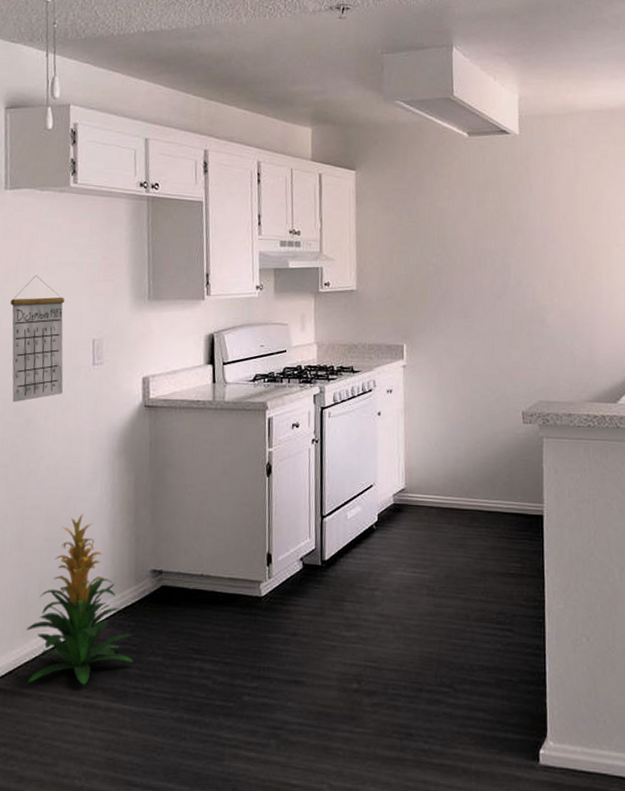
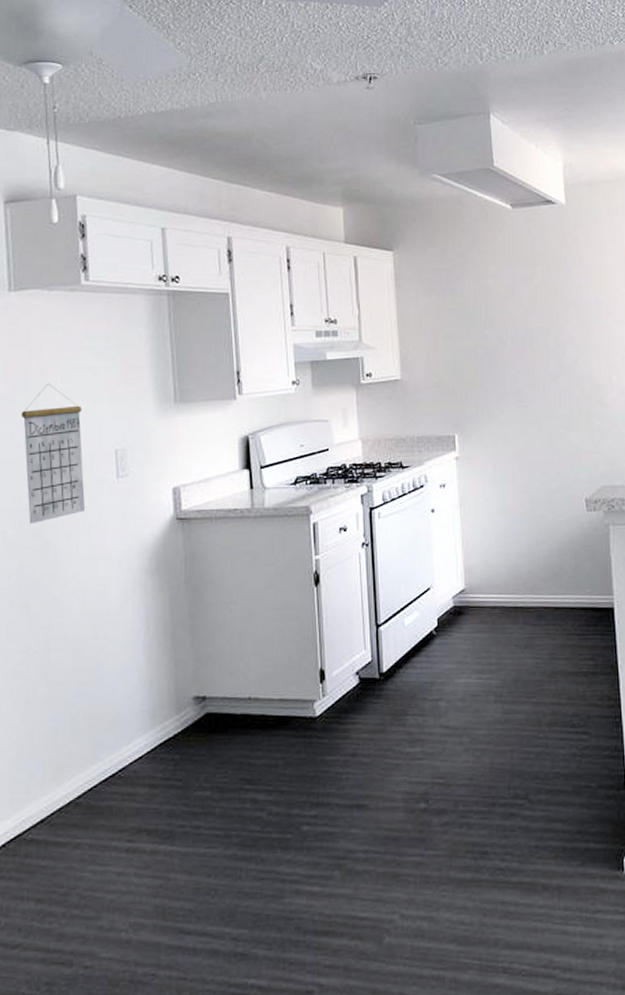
indoor plant: present [26,514,133,685] -> none [58,641,179,831]

